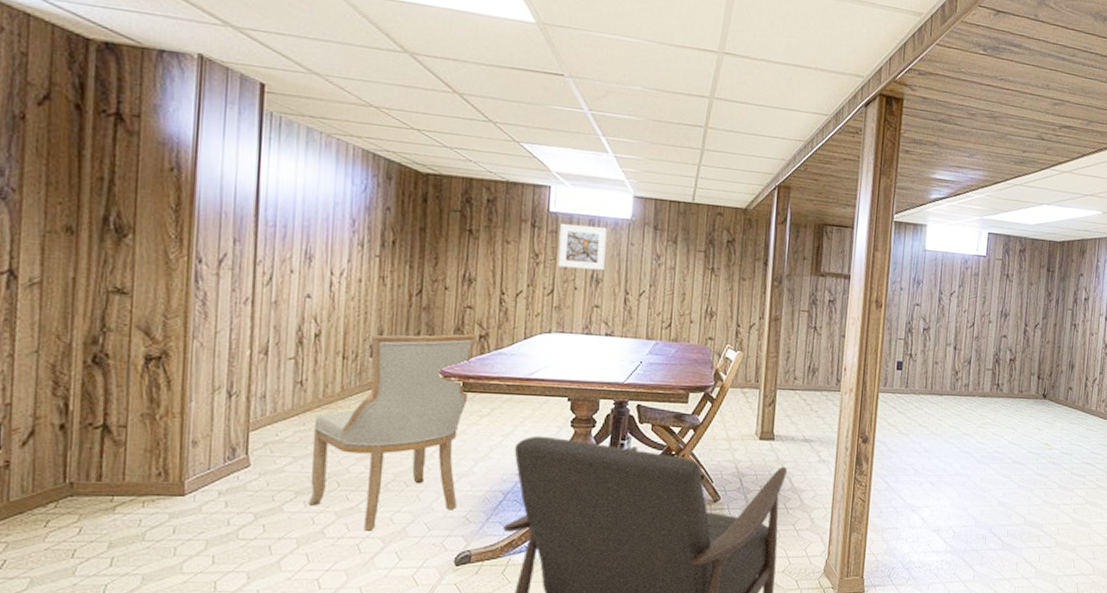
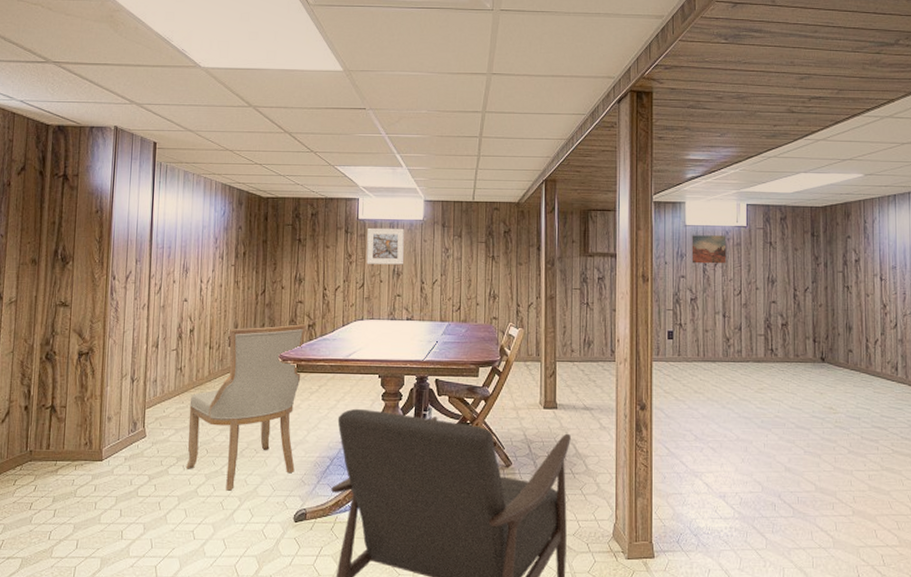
wall art: none [928,261,965,294] -> present [691,235,727,264]

